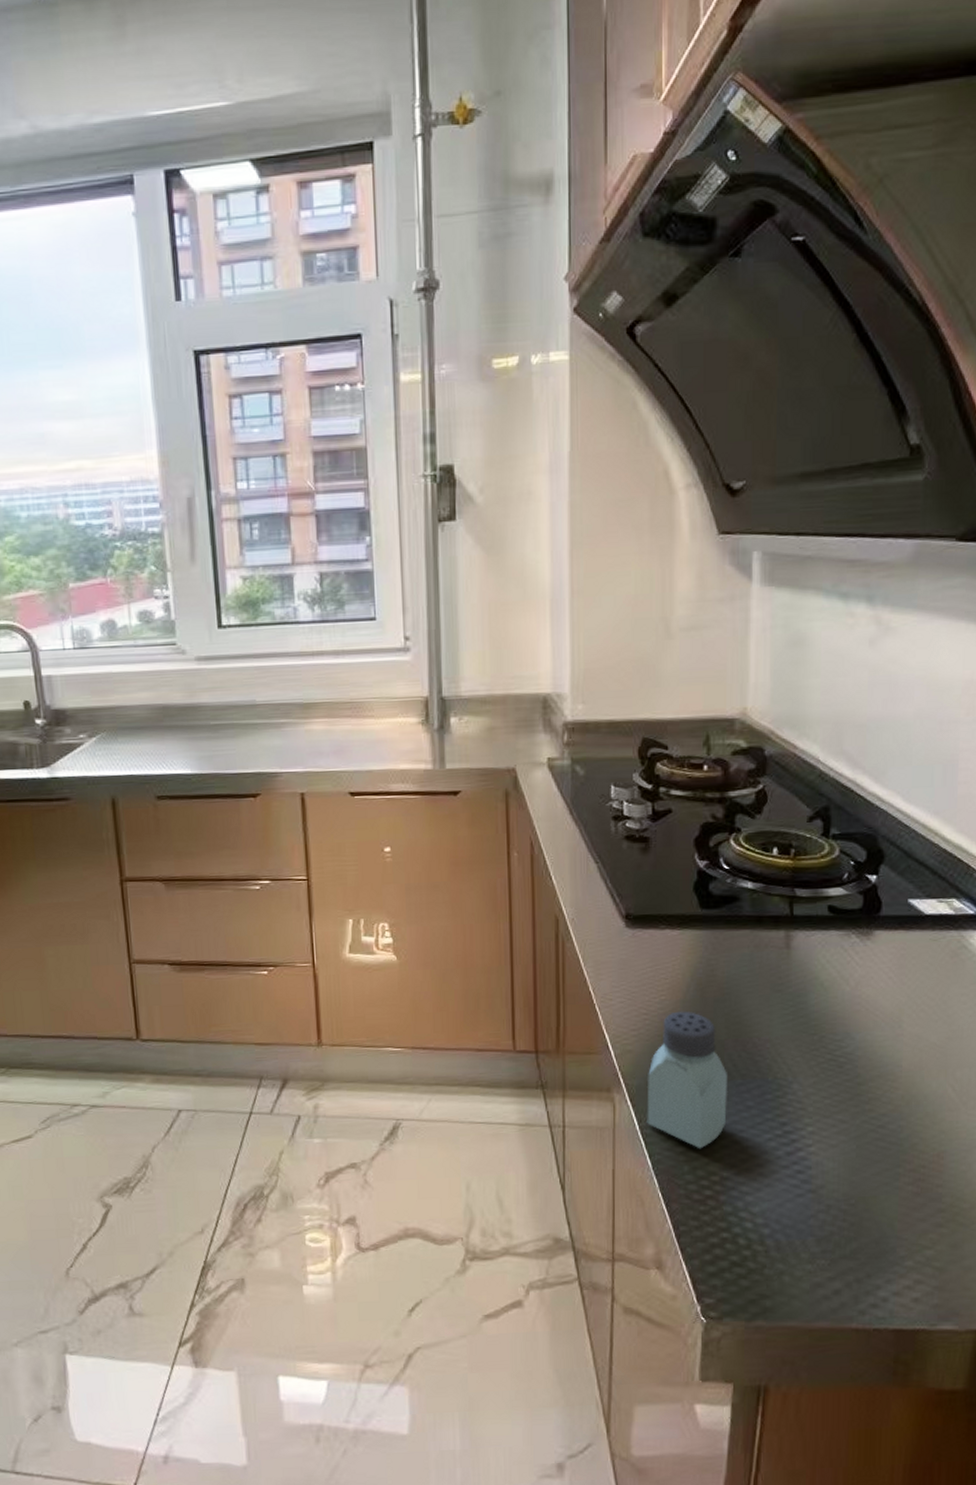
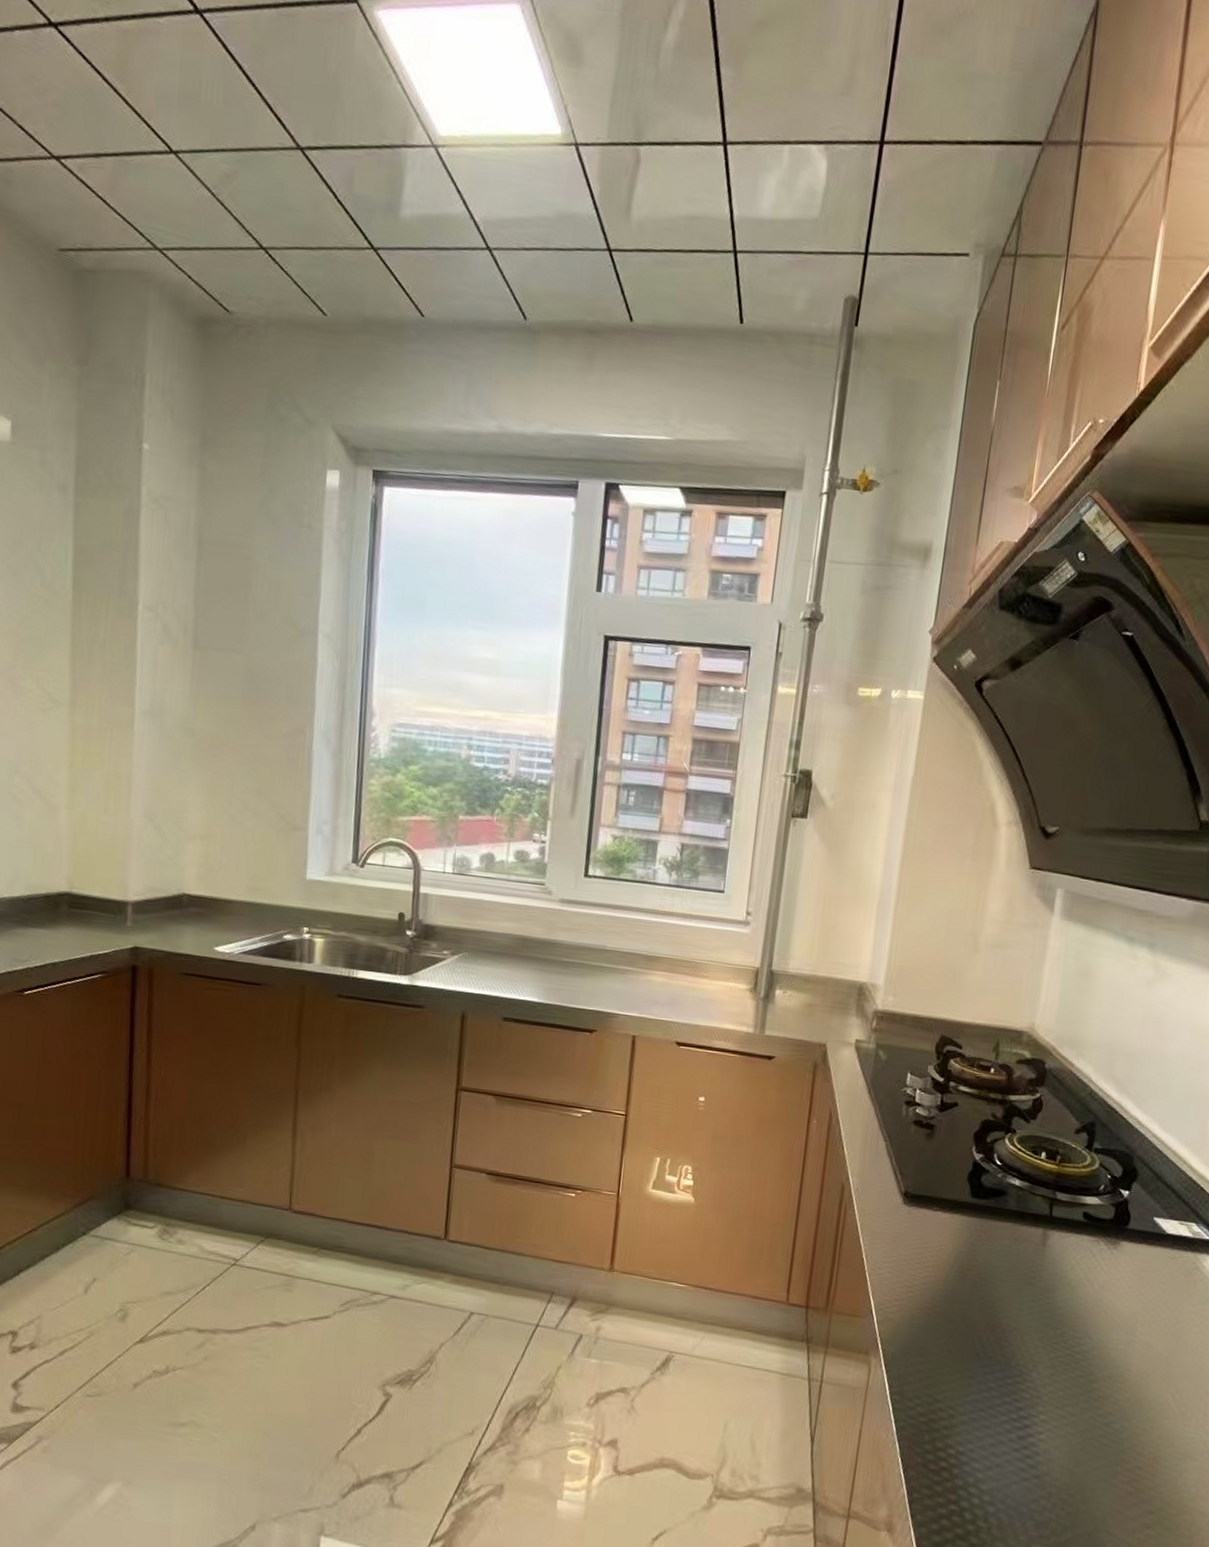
saltshaker: present [646,1011,729,1149] -> none [897,1288,976,1422]

